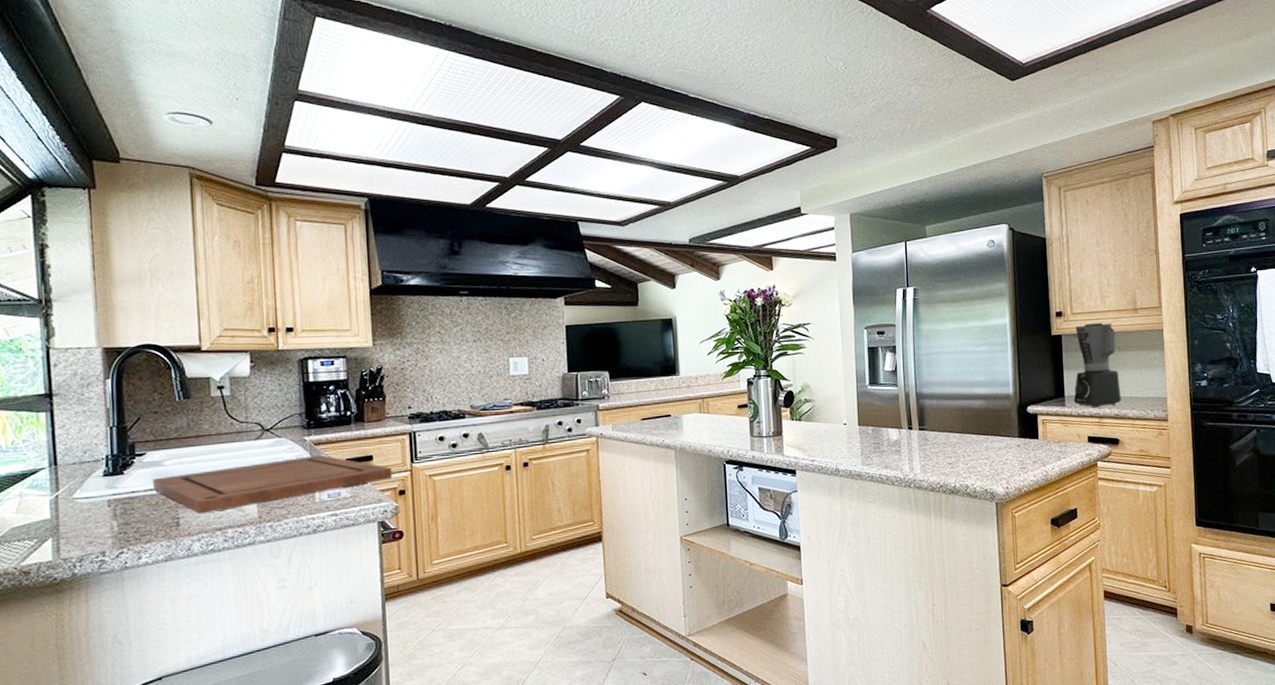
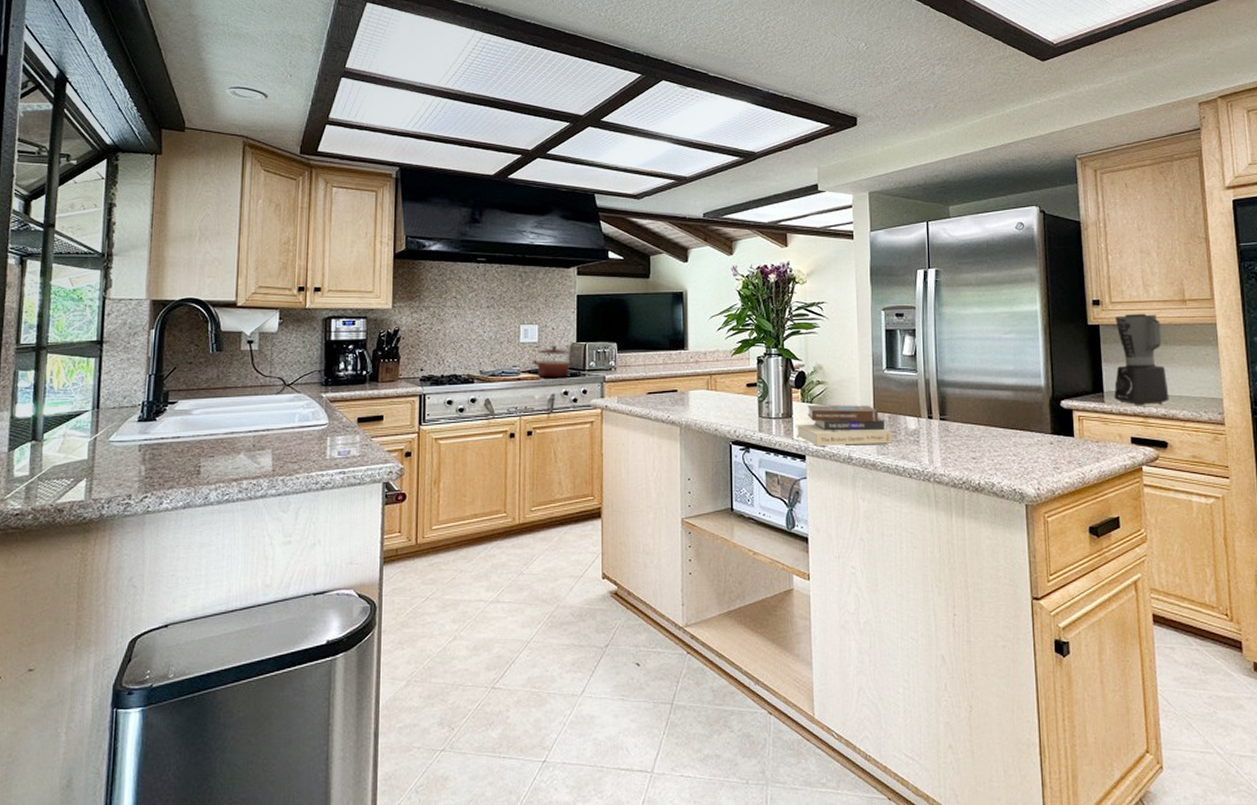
cutting board: present [152,455,392,514] -> none [180,412,400,464]
saucepan: none [524,376,567,410] -> present [532,345,575,379]
books: none [786,419,876,461] -> present [796,405,893,446]

